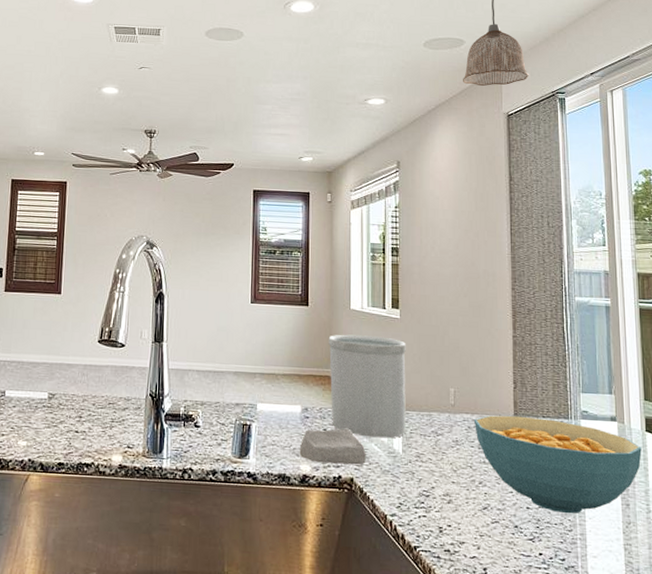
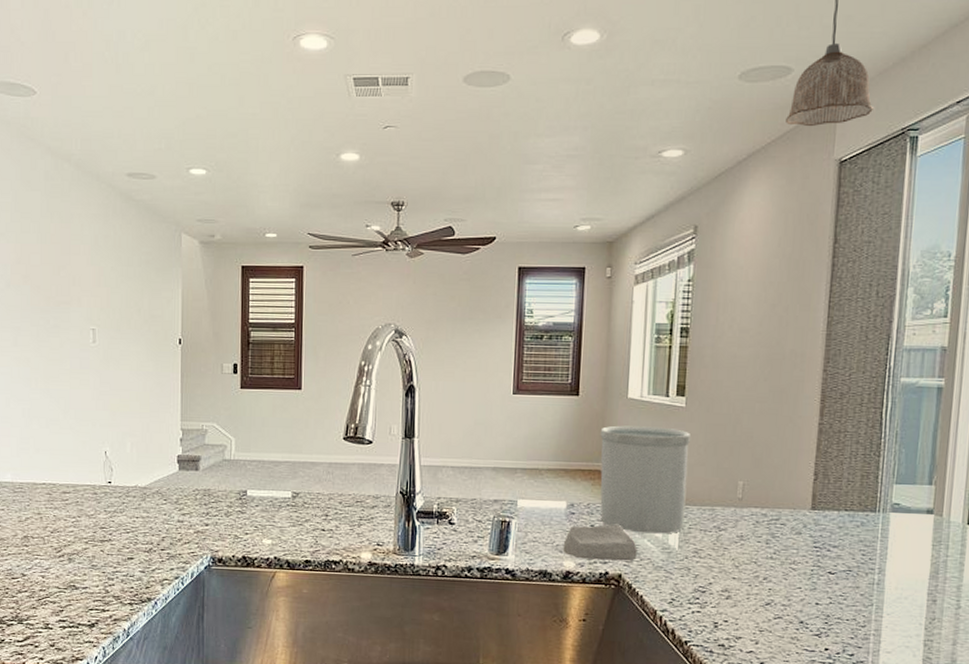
cereal bowl: present [475,415,642,514] -> none [764,509,960,610]

